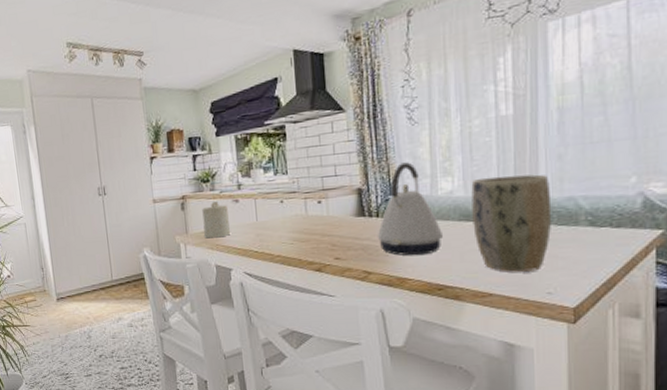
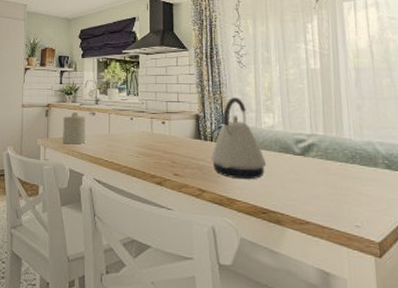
plant pot: present [471,174,552,272] -> none [289,117,356,204]

